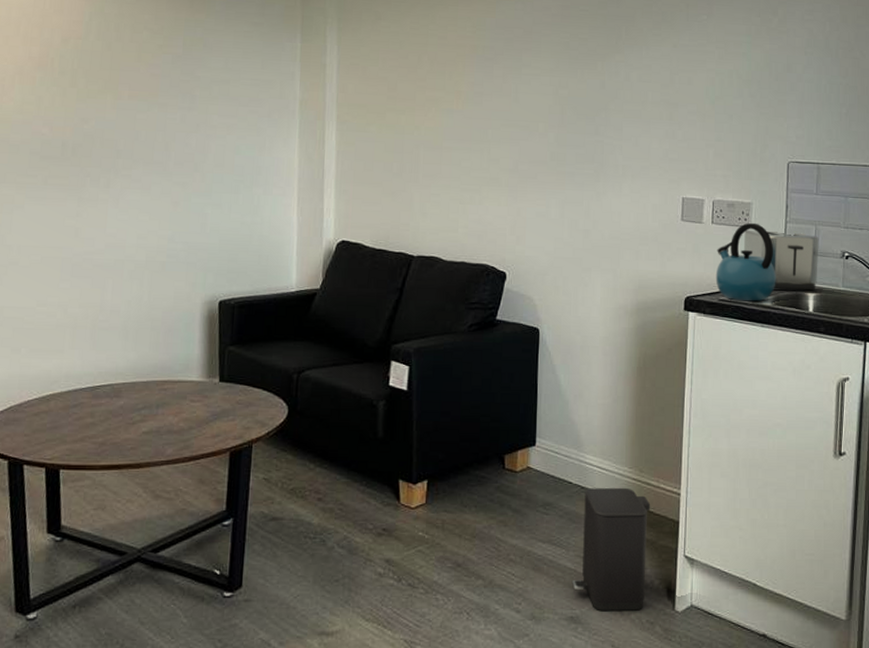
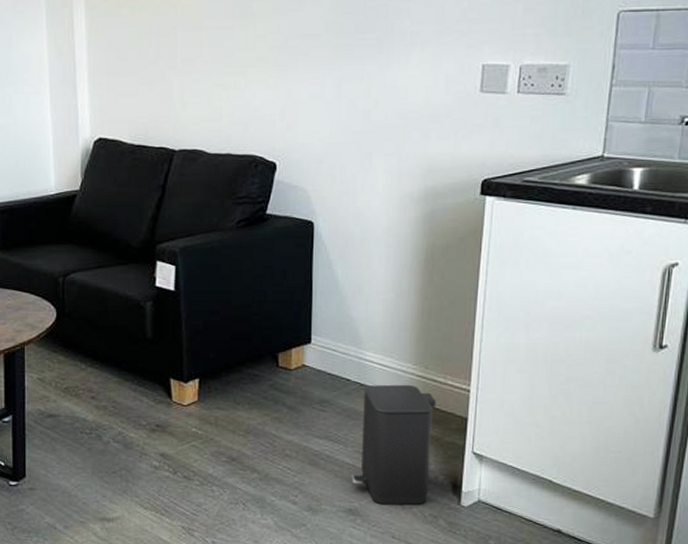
kettle: present [715,222,776,302] -> none [519,88,595,181]
toaster: present [743,229,819,291] -> none [555,96,653,166]

